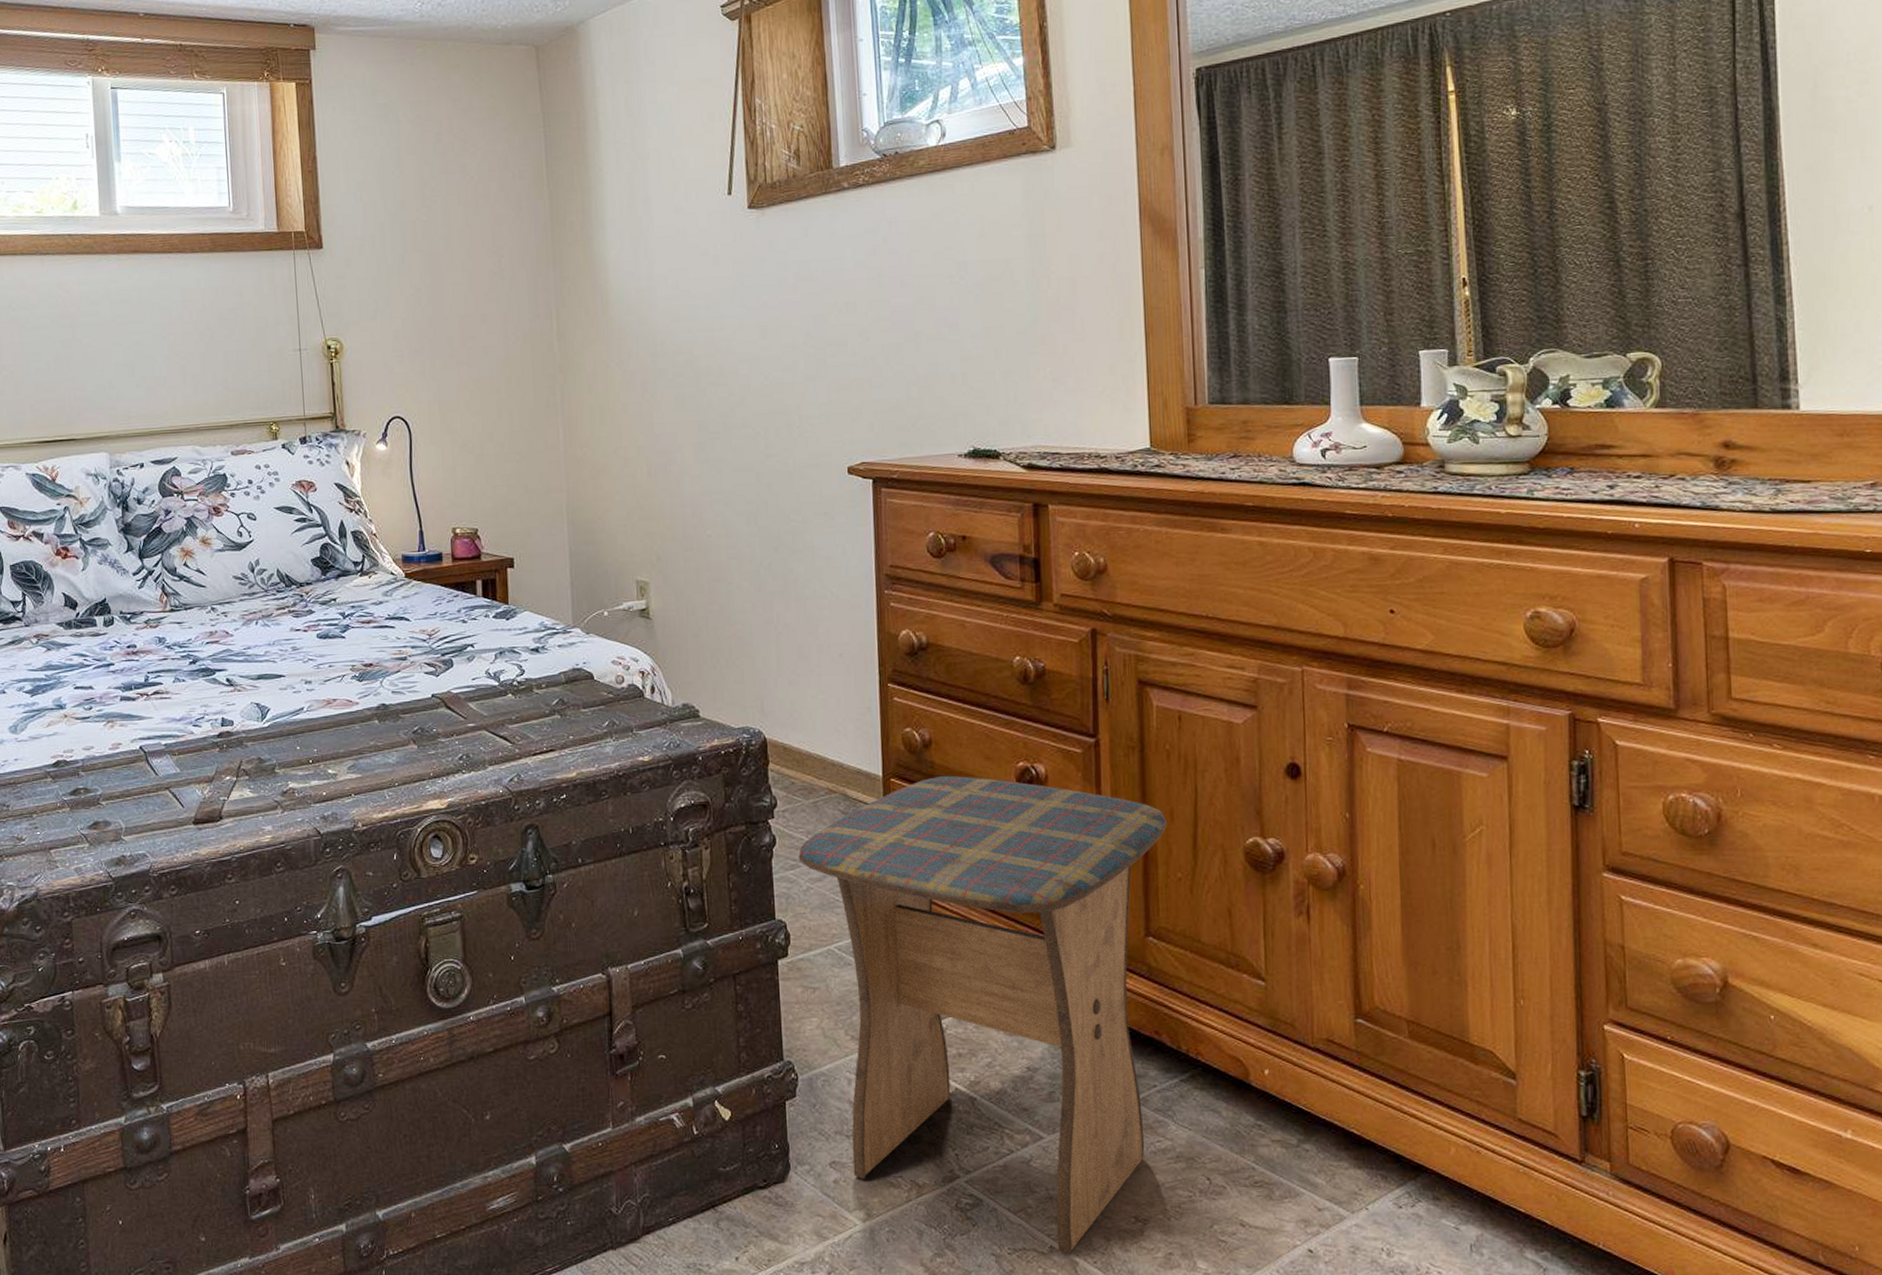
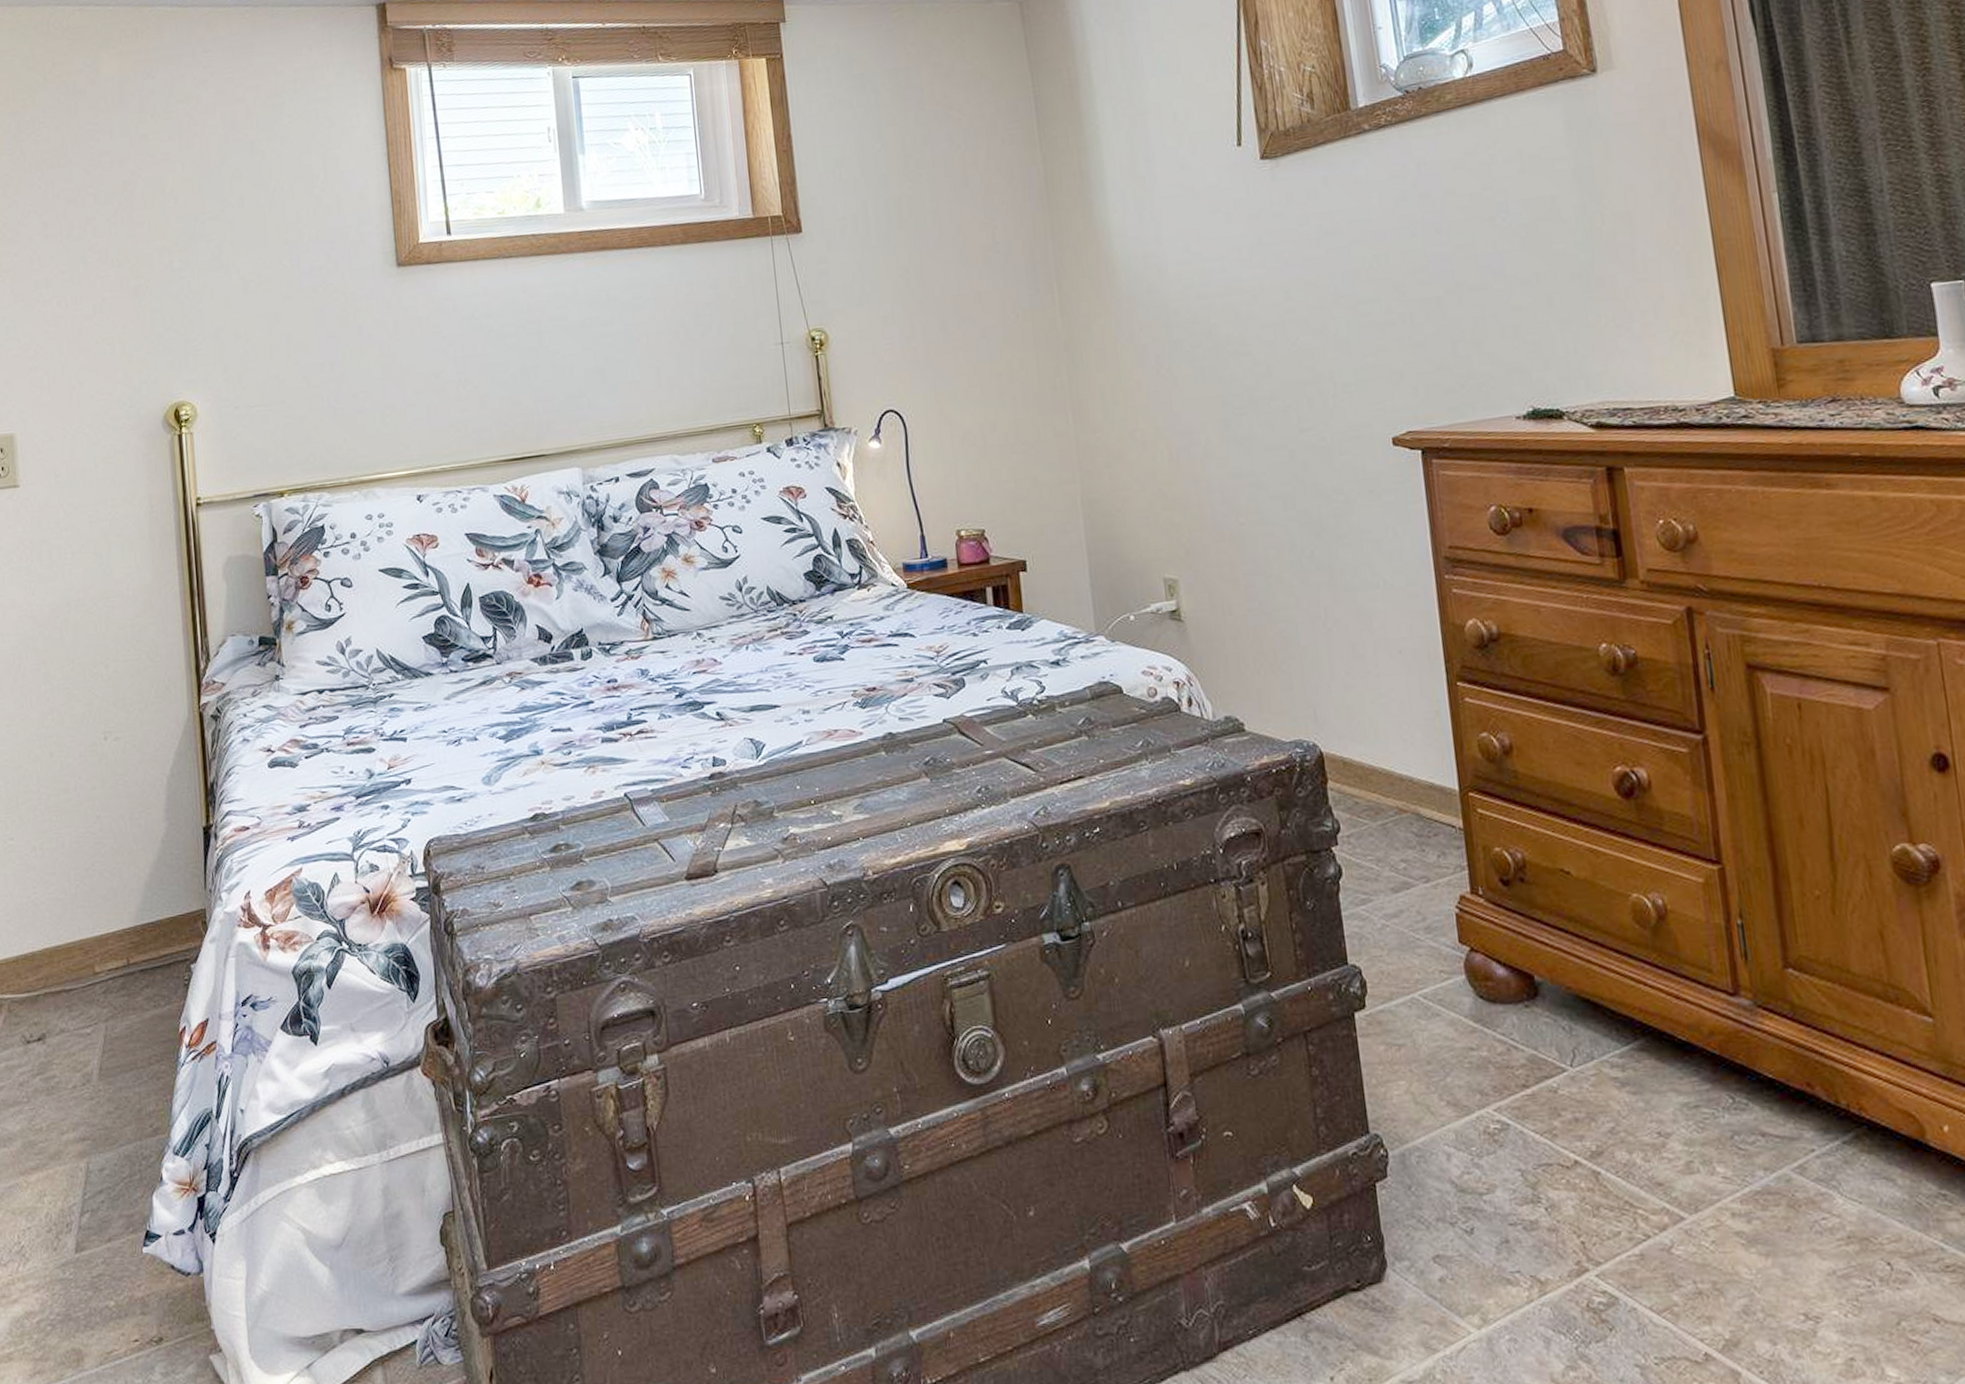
stool: present [798,776,1167,1256] -> none [1369,786,1808,1365]

